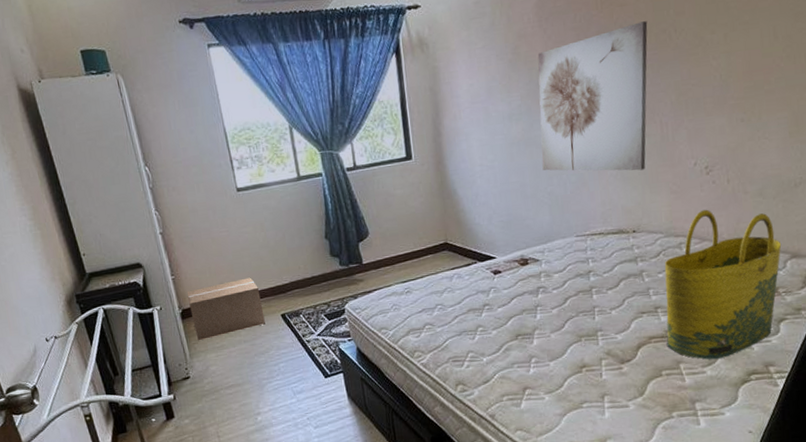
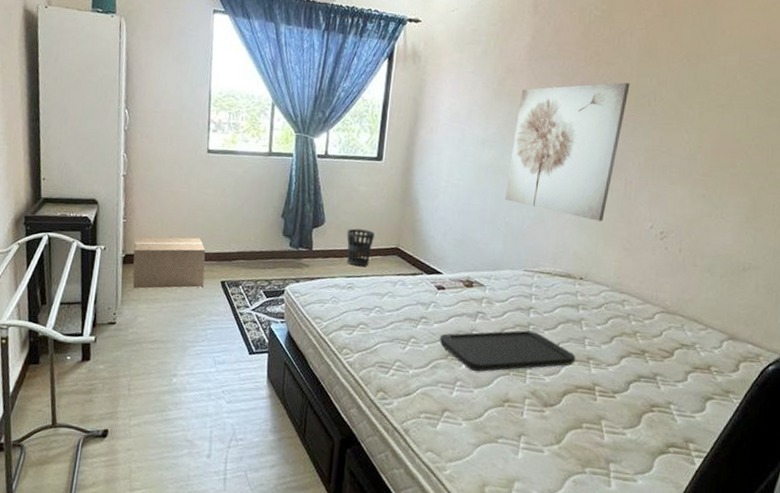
wastebasket: none [393,231,421,270] -> present [347,228,374,267]
tray: none [506,293,643,346] -> present [439,330,576,372]
tote bag: present [664,209,782,360] -> none [593,272,721,424]

